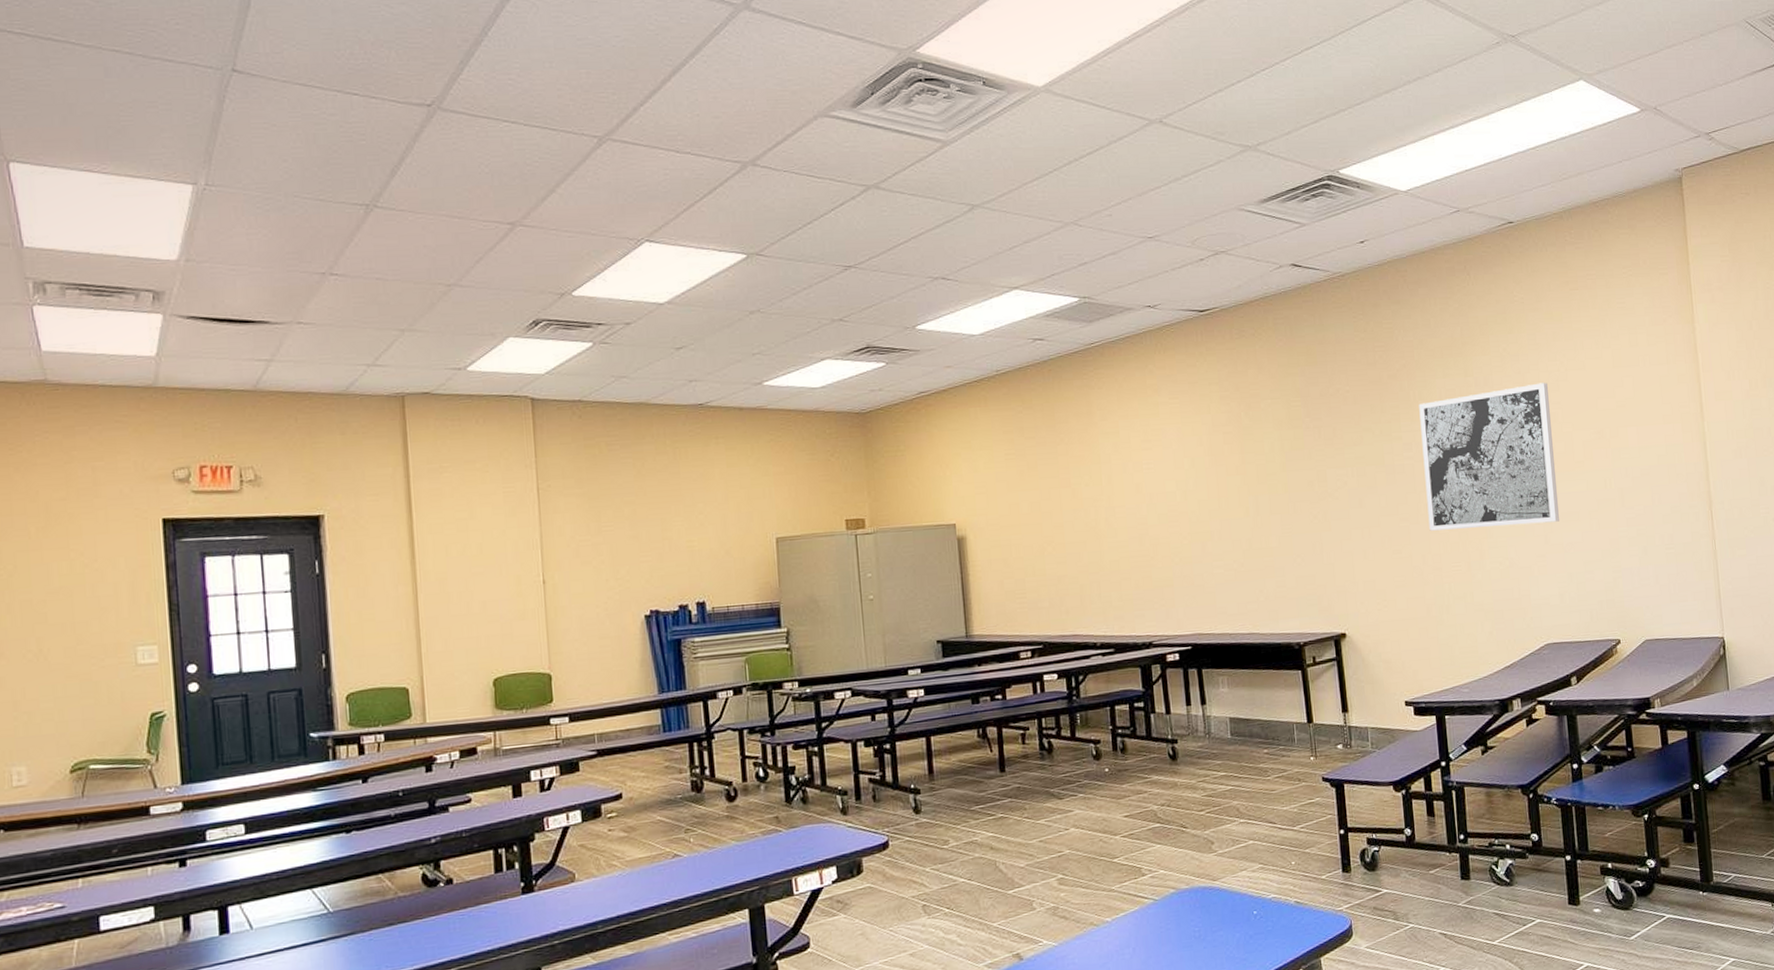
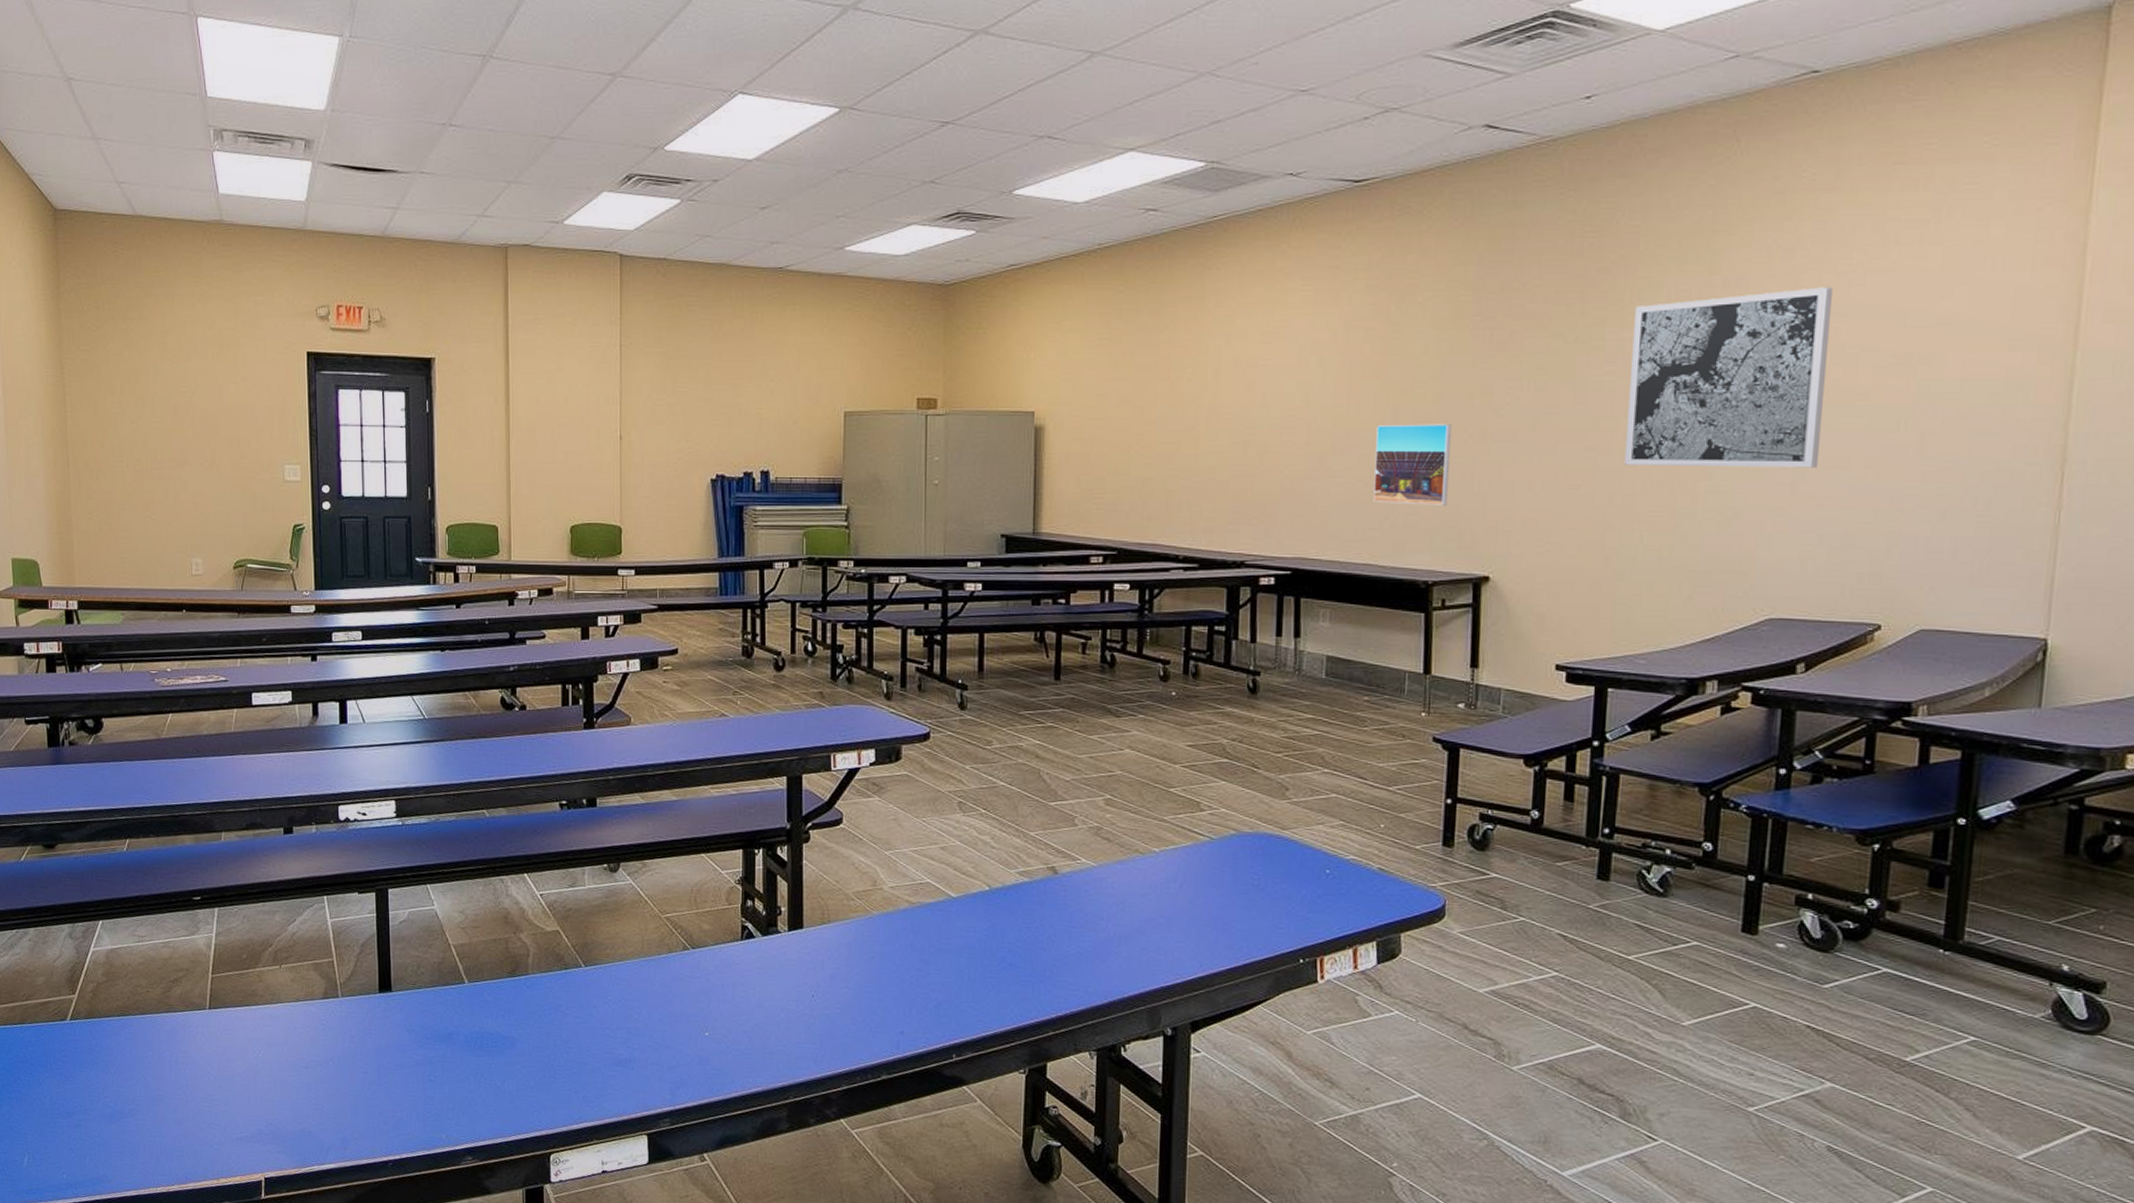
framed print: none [1243,508,1305,579] -> present [1373,424,1451,506]

